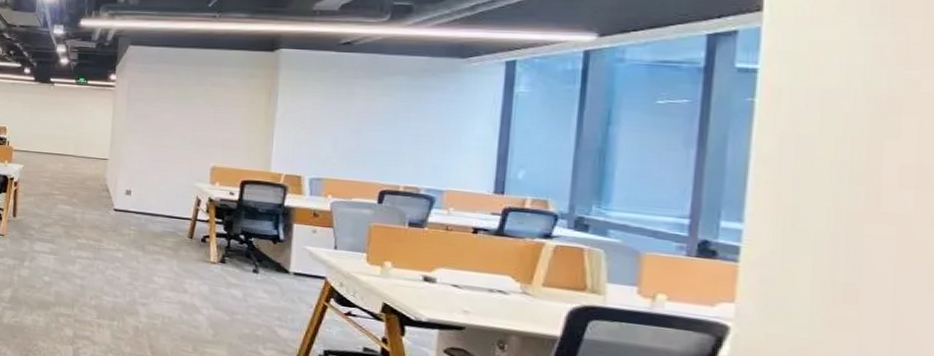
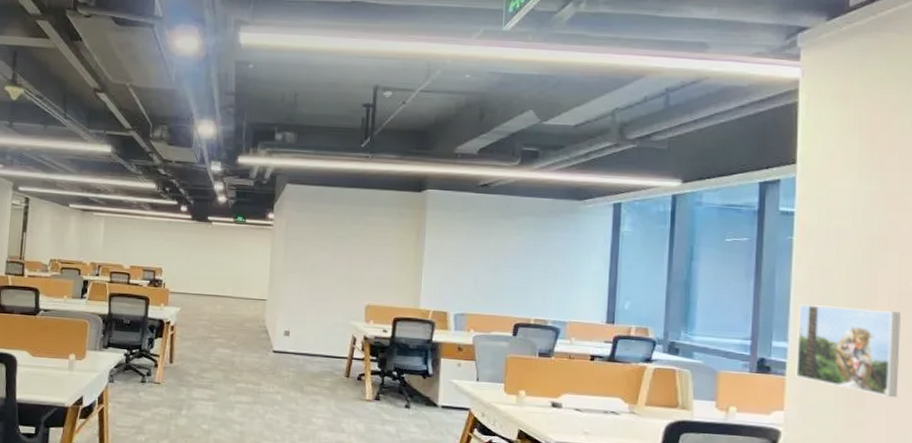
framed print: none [753,178,921,297] -> present [796,304,902,397]

